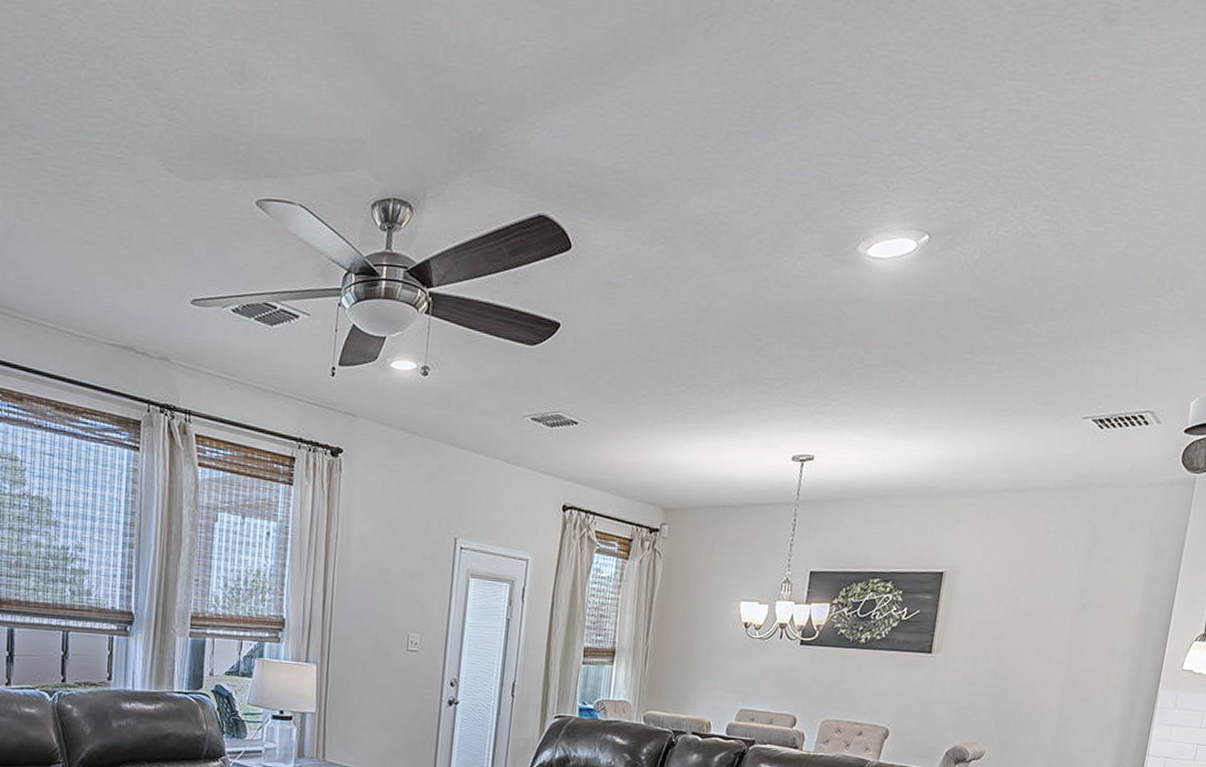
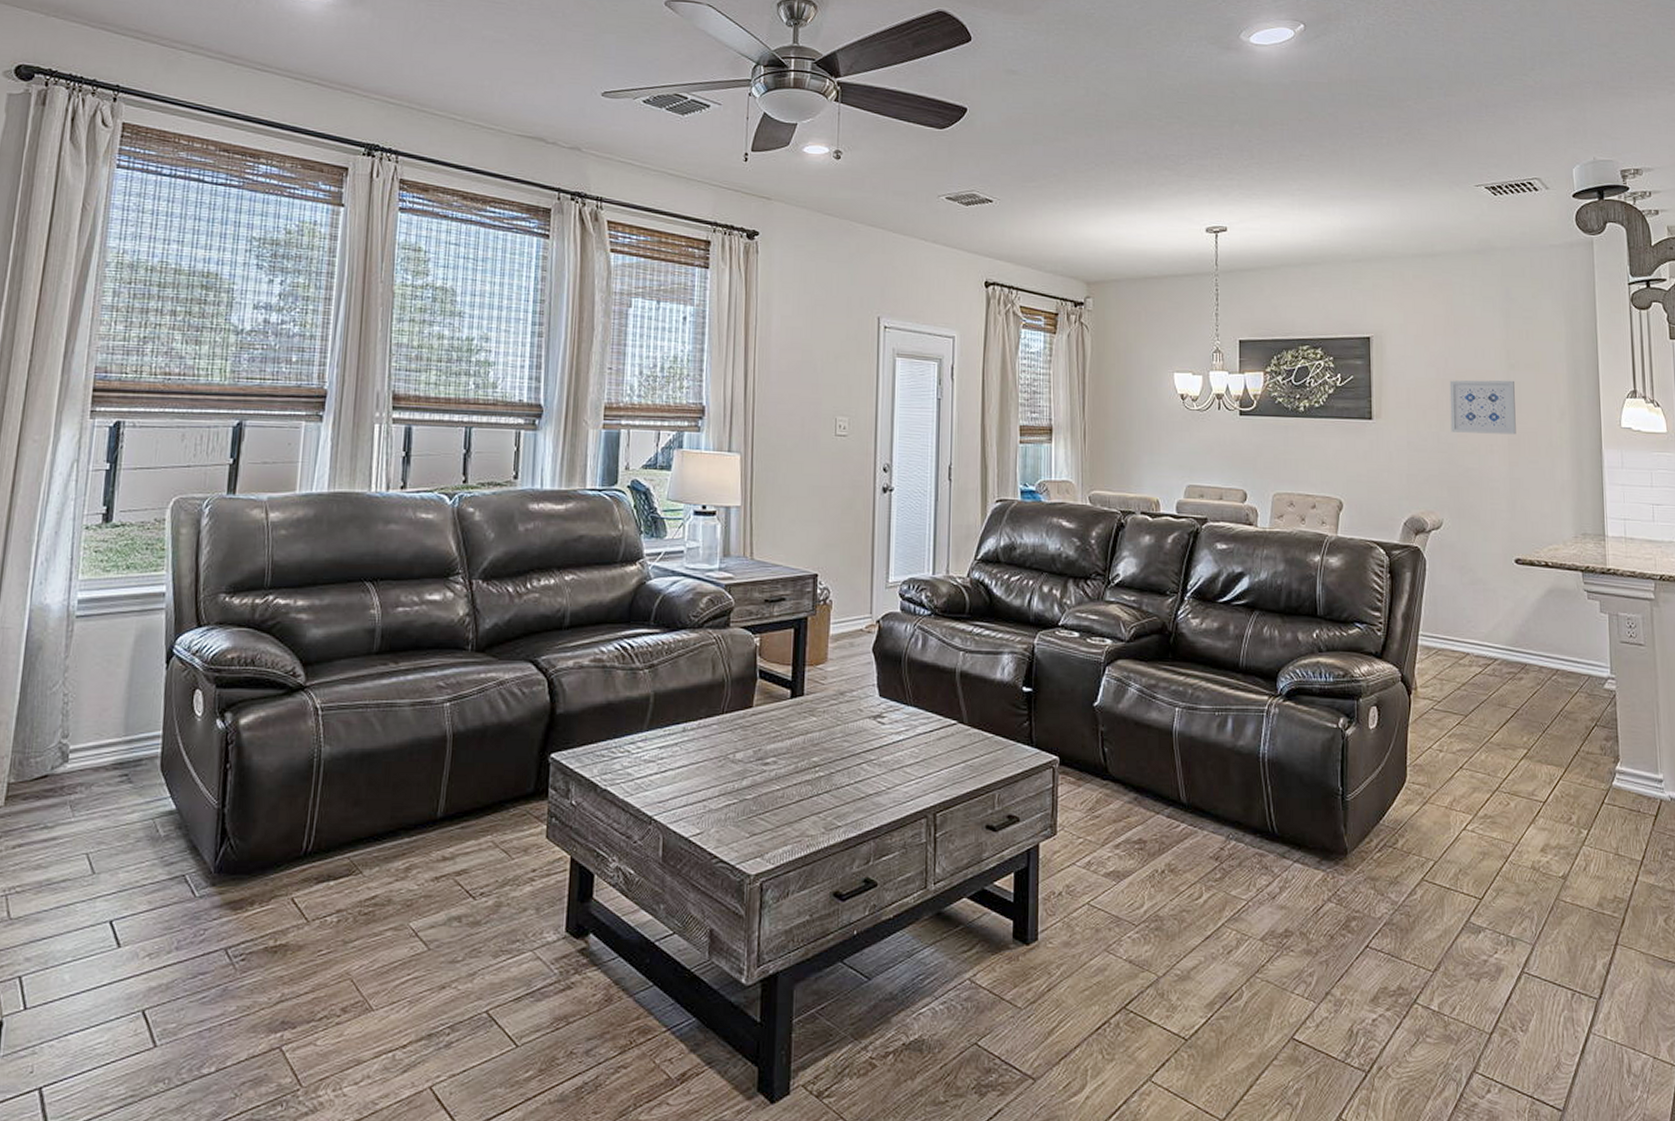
wall art: none [1009,617,1083,673] -> present [1449,380,1516,435]

